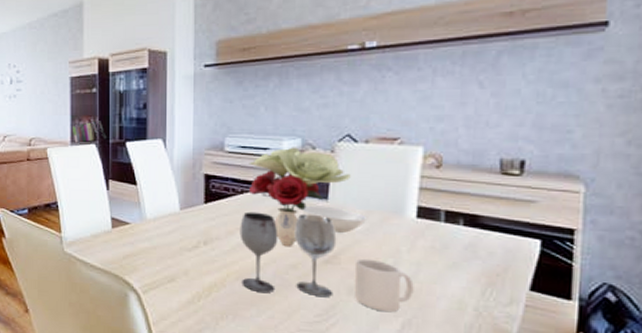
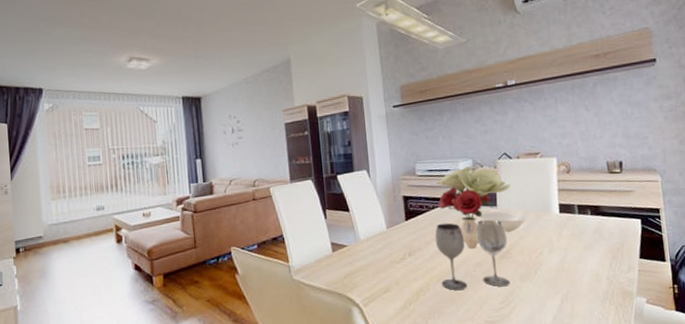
books: present [73,121,107,143] -> none [291,159,321,181]
mug: present [355,258,414,313] -> none [523,250,566,292]

